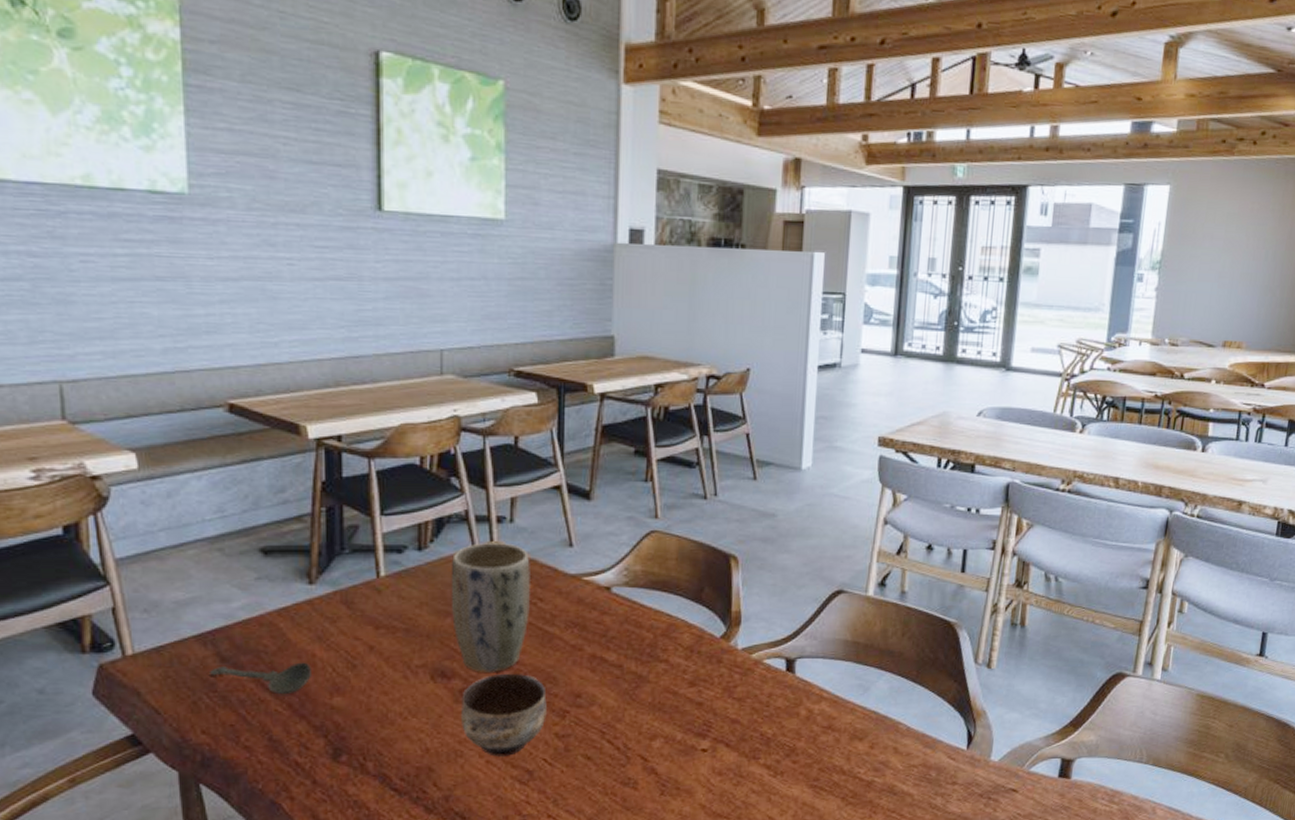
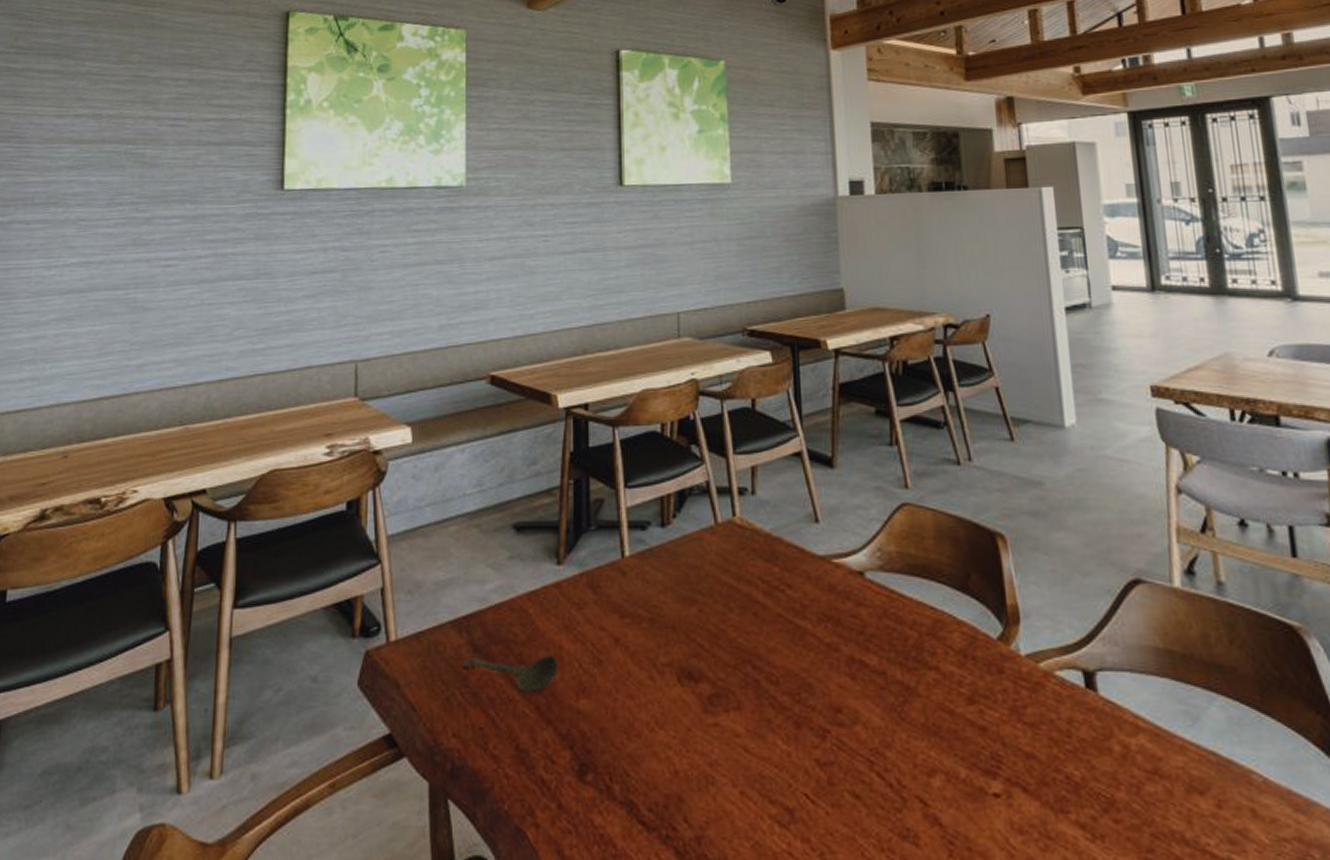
plant pot: present [451,543,530,672] -> none [694,518,778,675]
ceramic bowl: present [461,673,547,757] -> none [710,677,805,787]

